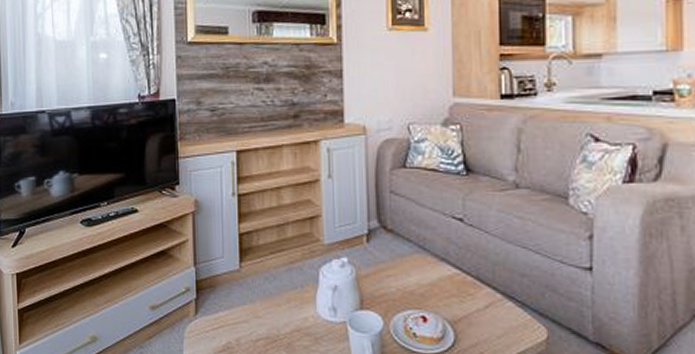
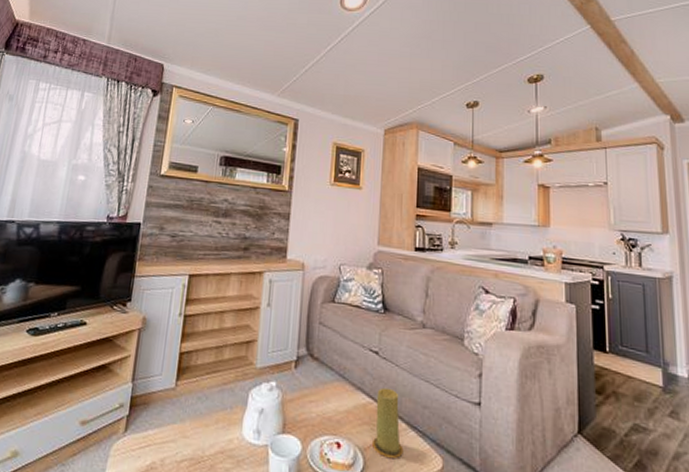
candle: none [462,257,500,330] -> present [371,387,404,458]

